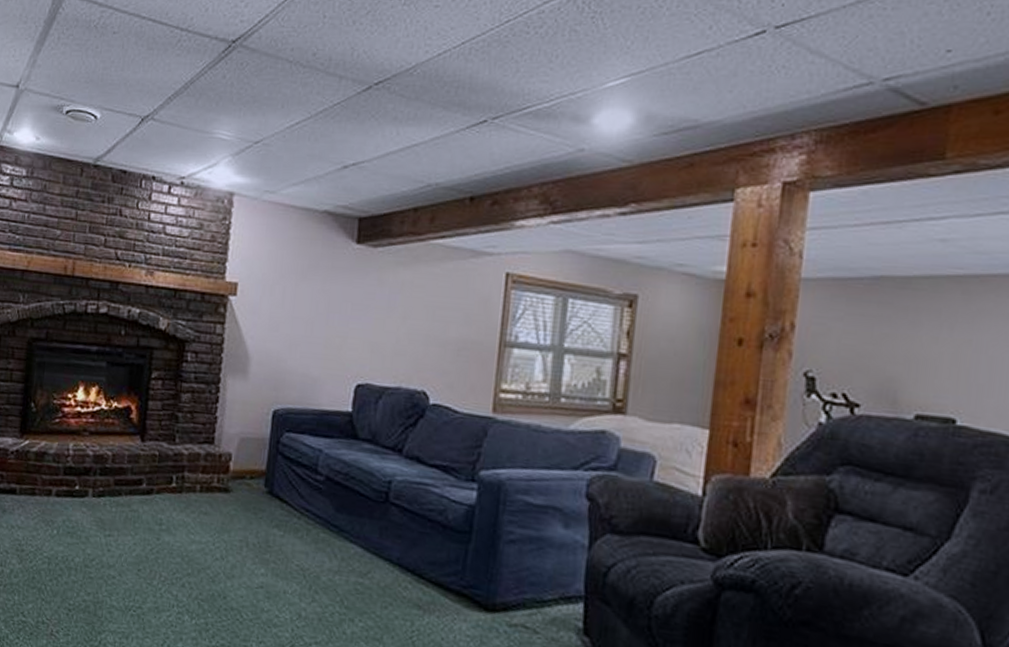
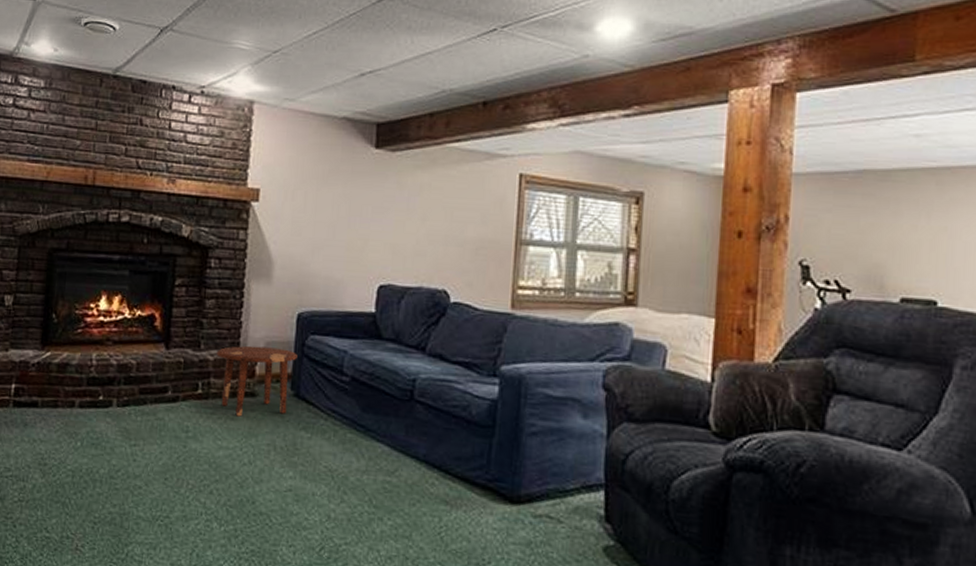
side table: none [191,441,272,512] -> present [216,345,298,417]

